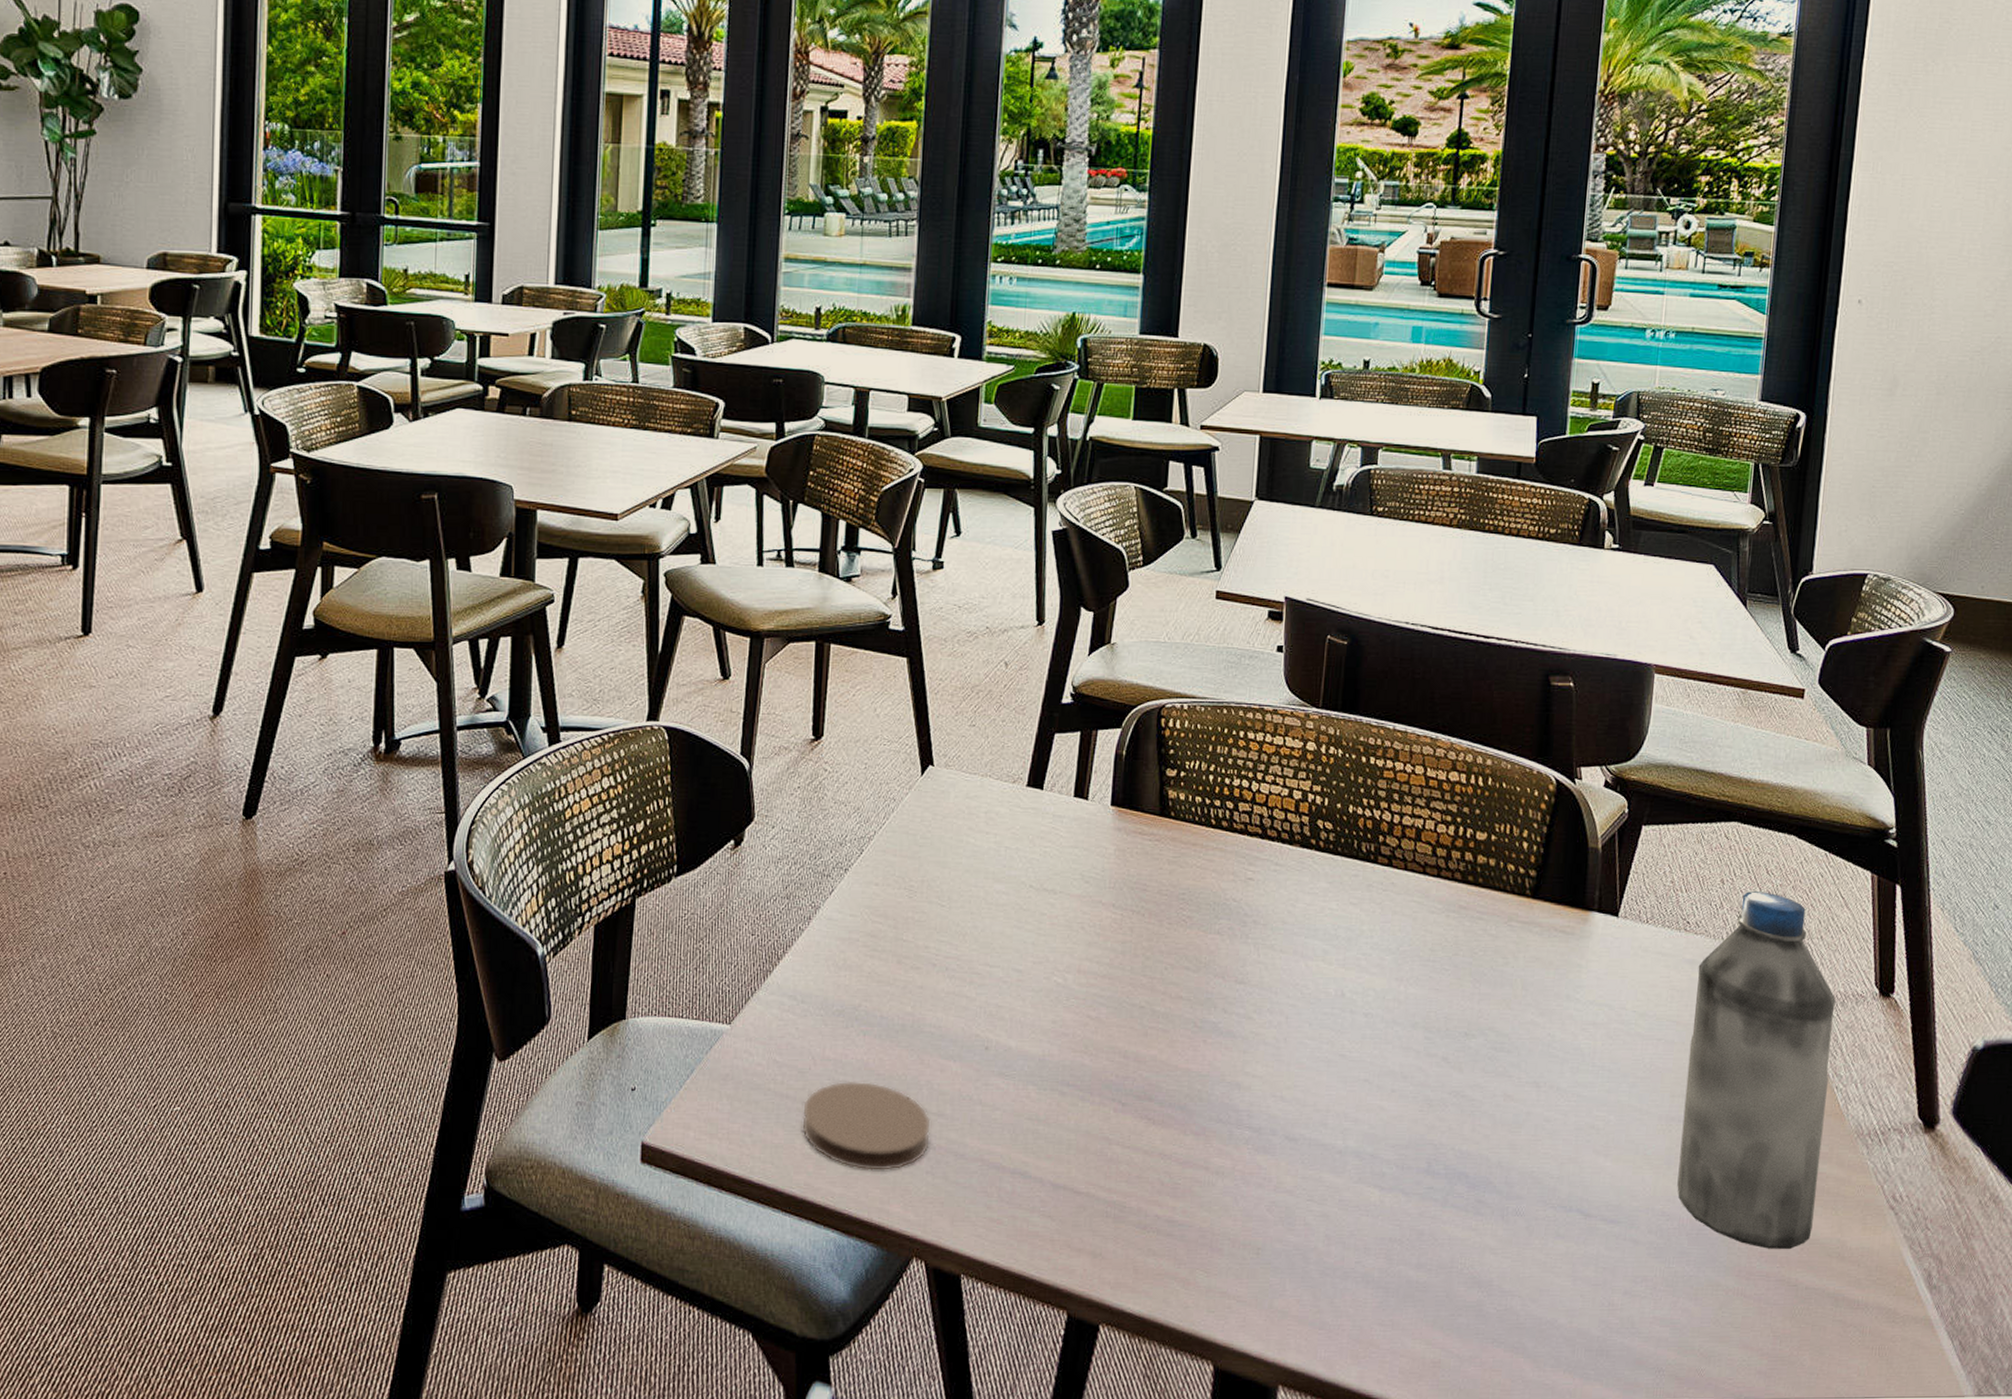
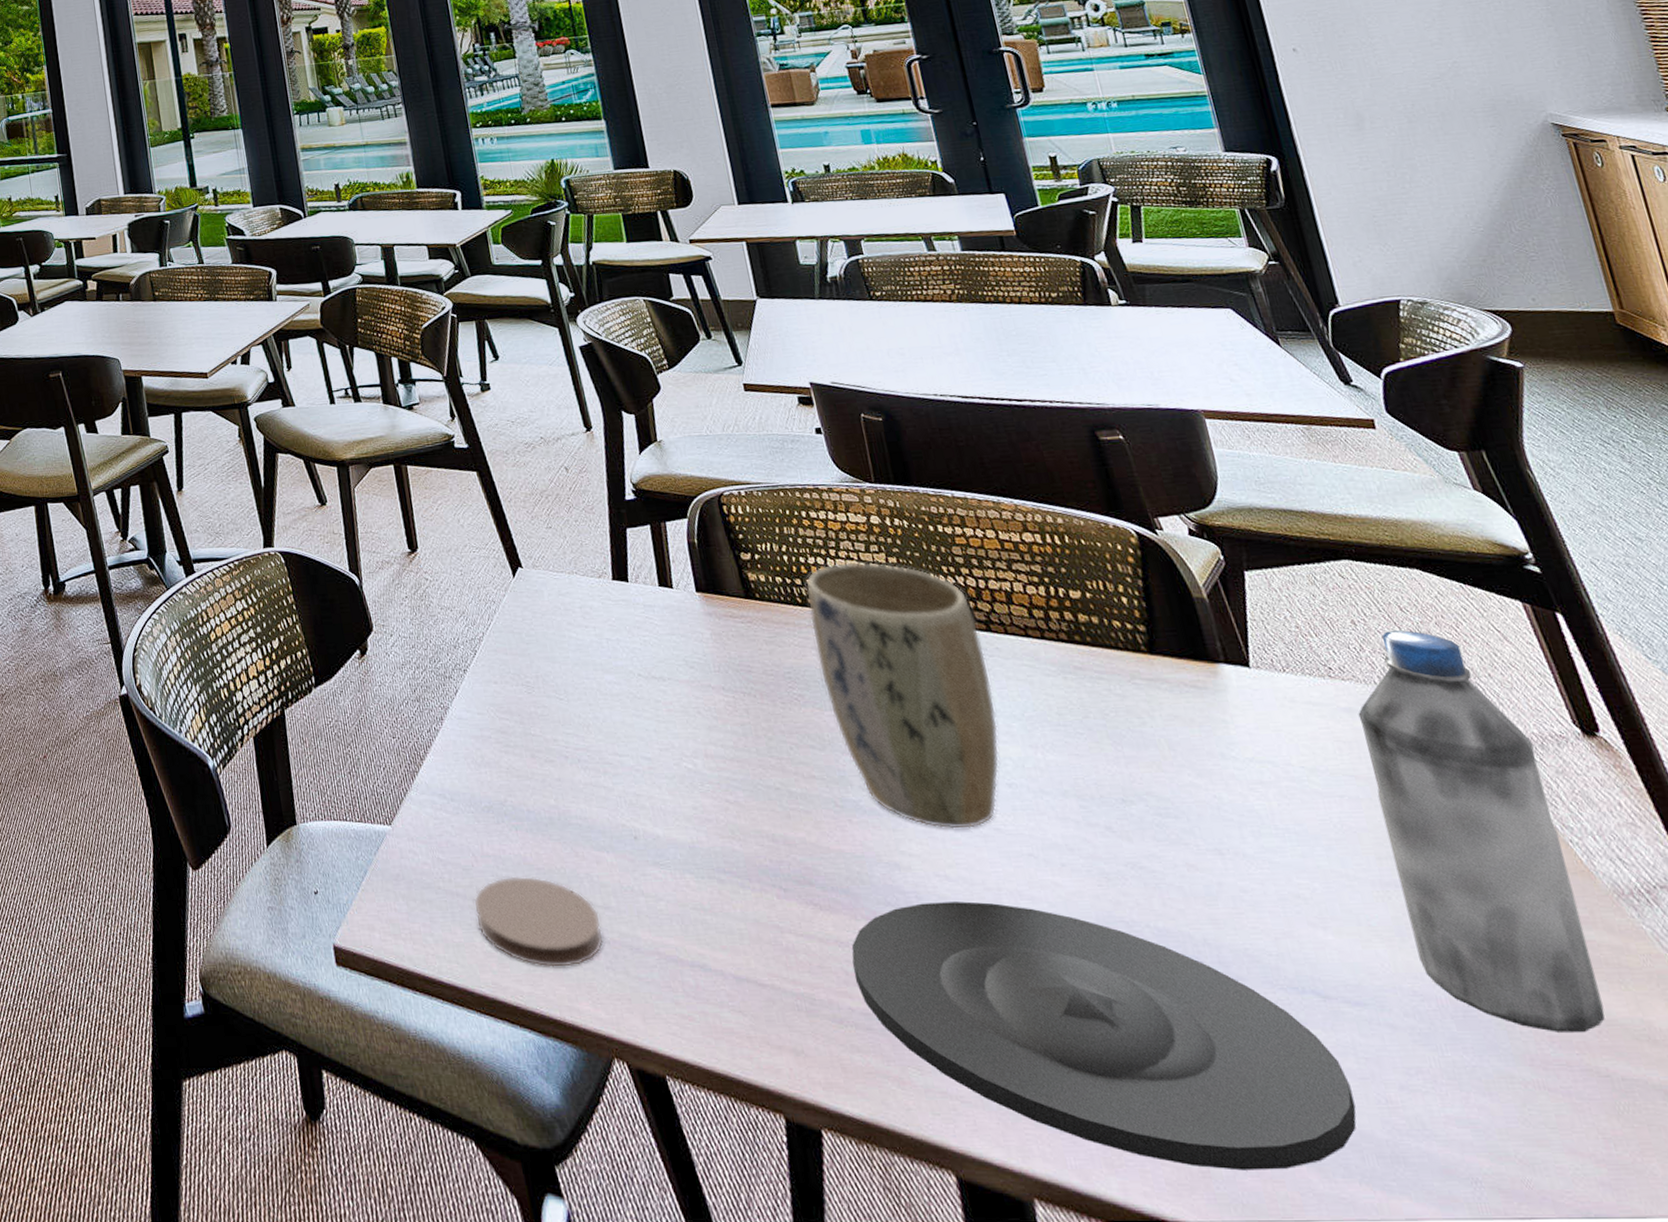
plate: none [1169,1121,1583,1361] -> present [851,901,1357,1171]
plant pot: none [1215,787,1380,1053] -> present [806,562,1000,829]

